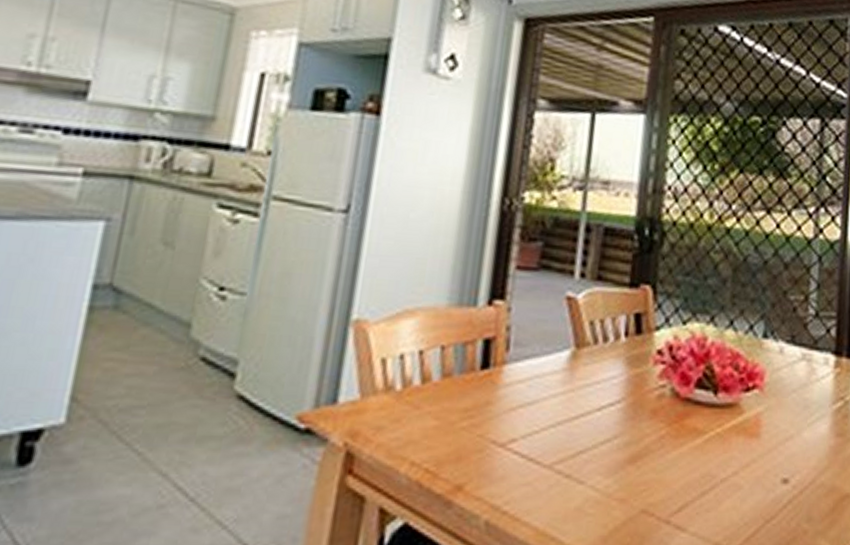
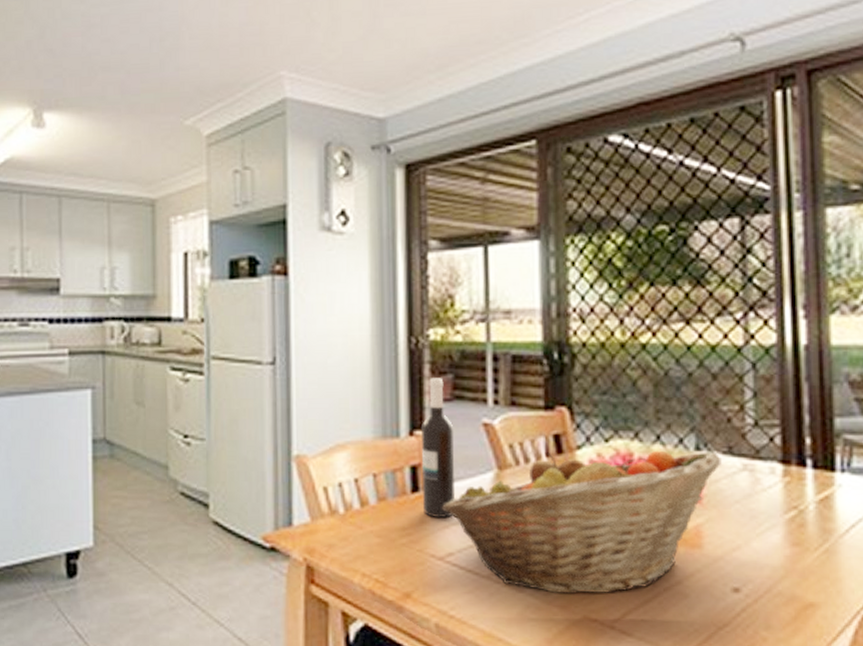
wine bottle: none [491,244,535,399] -> present [422,378,456,517]
fruit basket: none [511,332,785,487] -> present [442,450,721,595]

